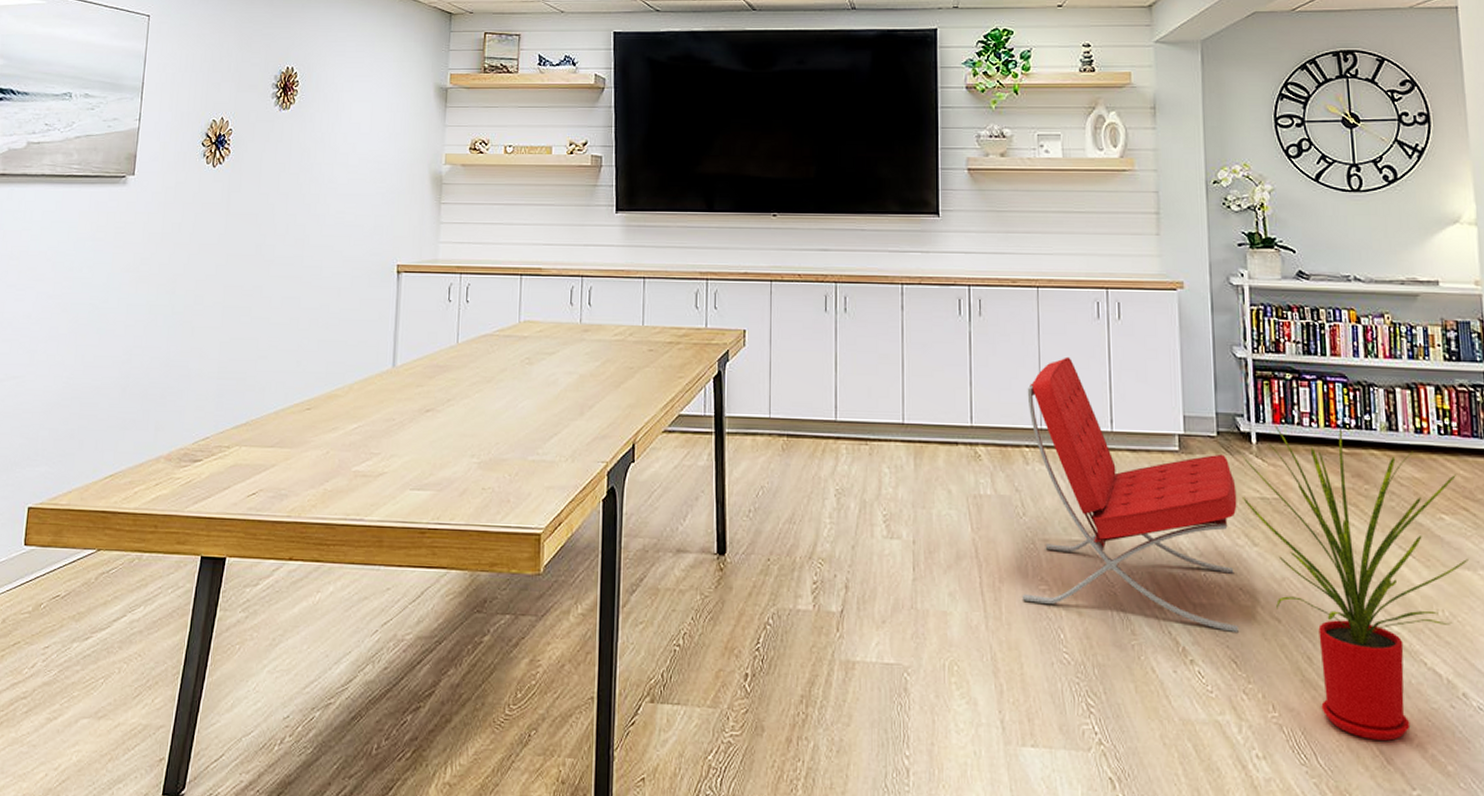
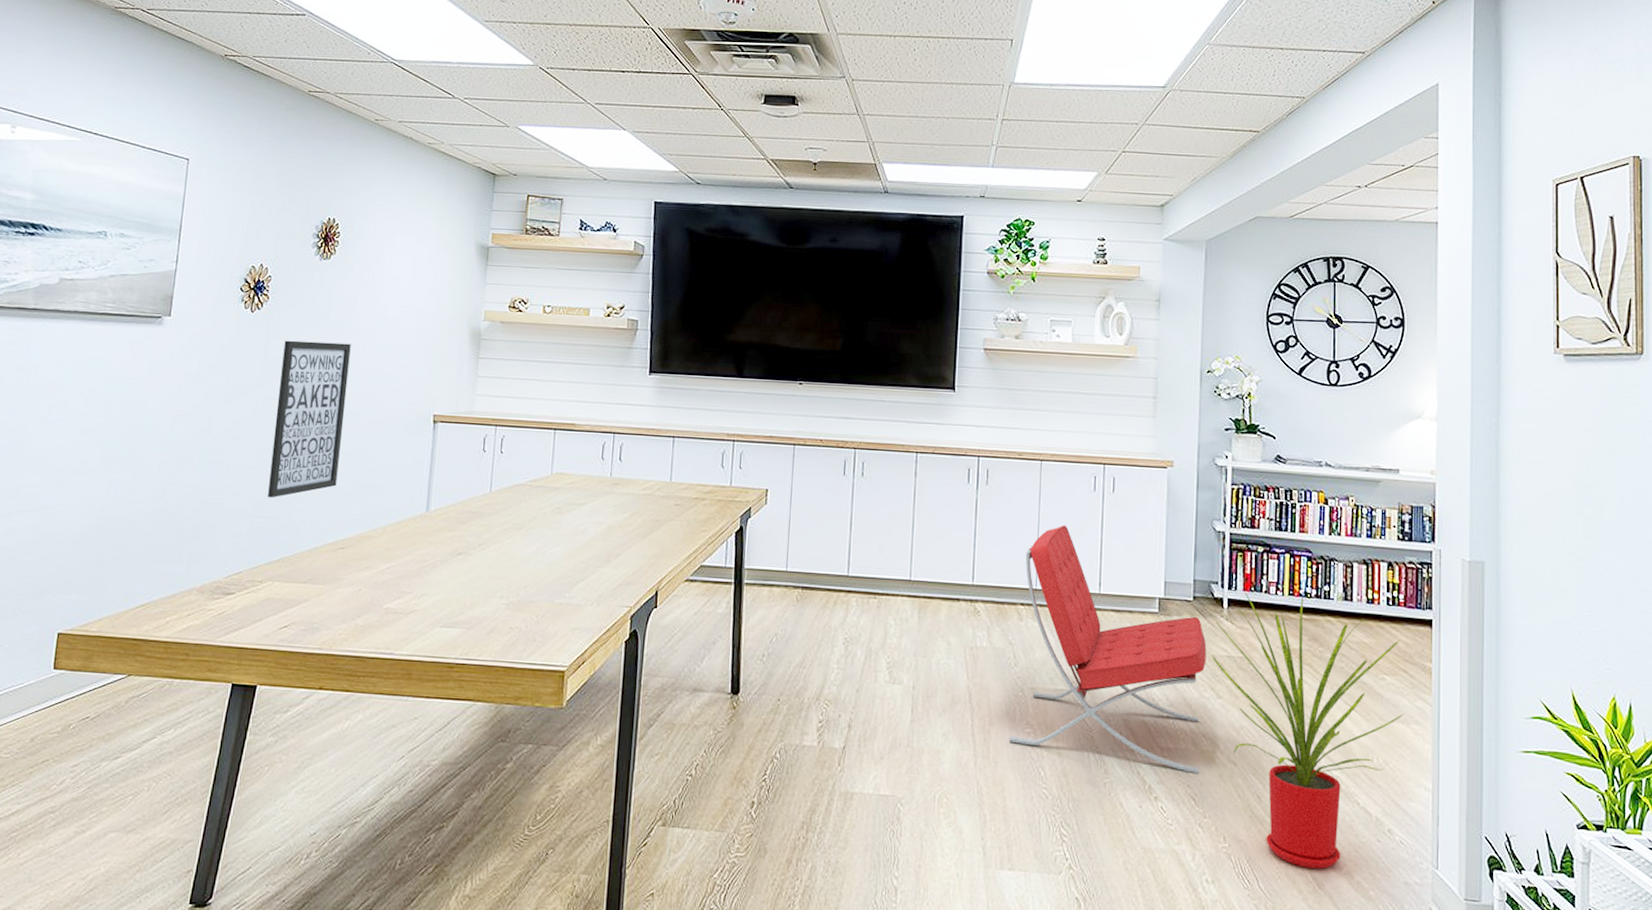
wall art: none [233,194,313,359] -> present [268,340,351,498]

